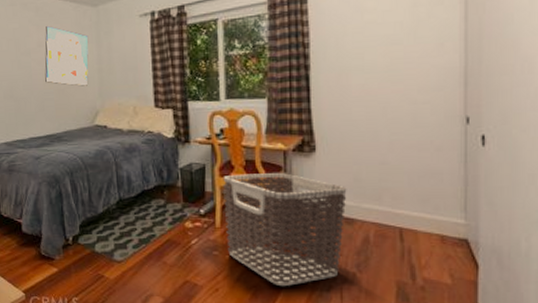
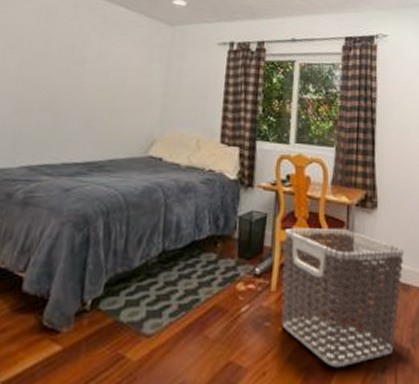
wall art: present [45,26,89,86] -> none [97,36,159,110]

